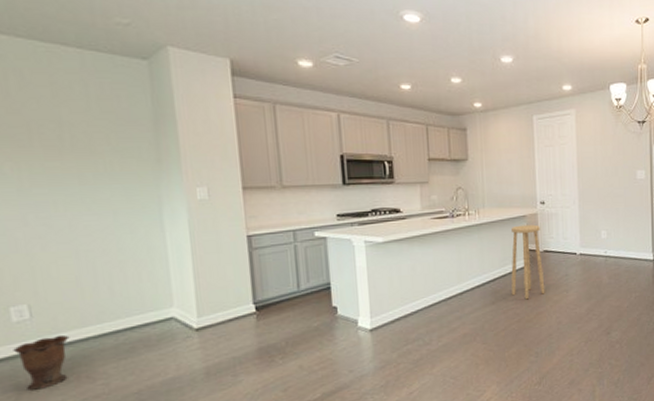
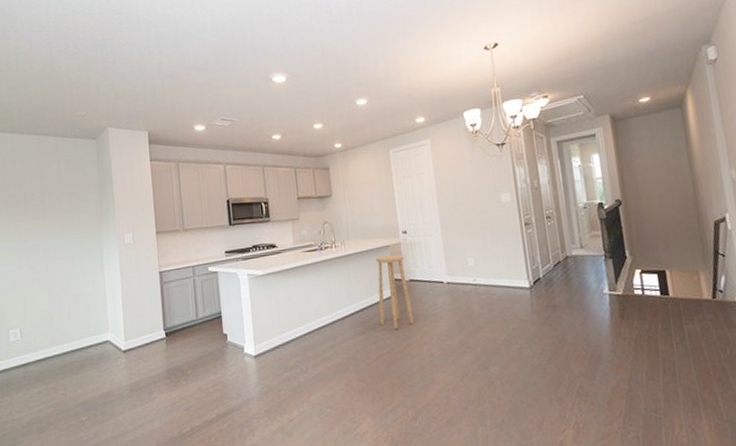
vase: present [13,334,70,390] -> none [10,352,43,396]

